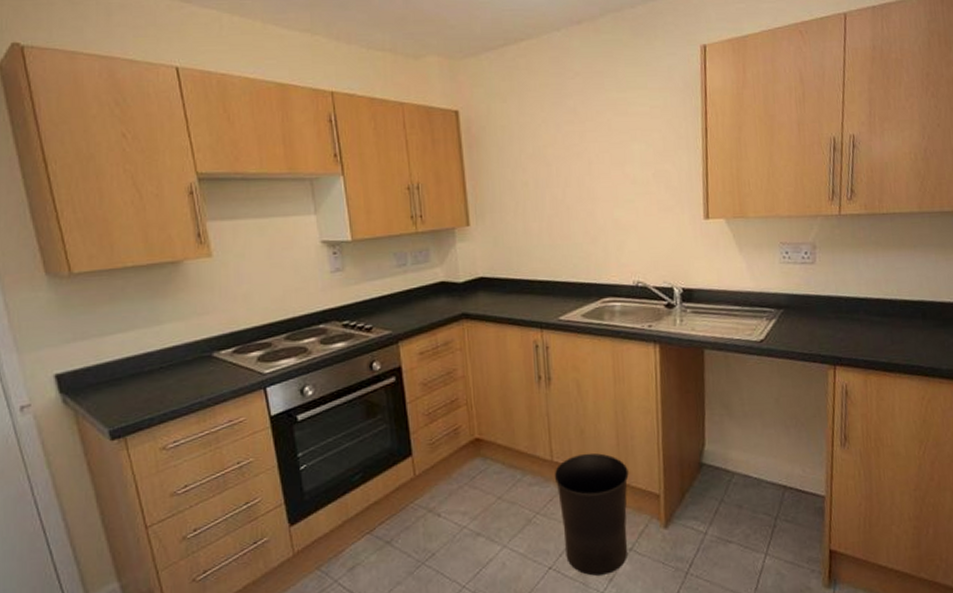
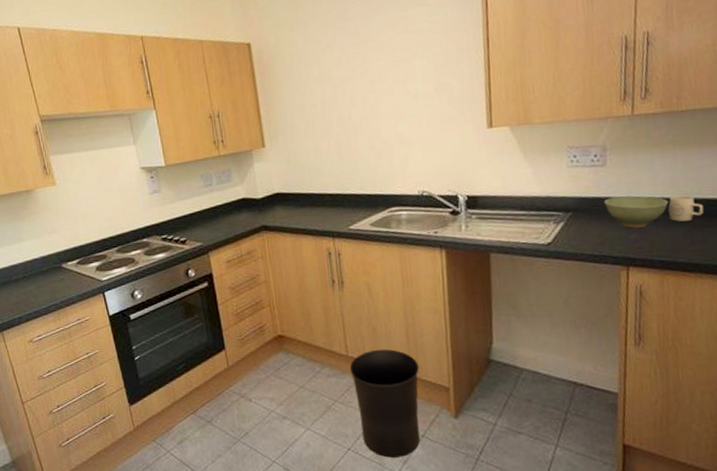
bowl: none [813,294,872,327] -> present [603,195,669,229]
mug: none [871,295,903,322] -> present [668,195,704,222]

